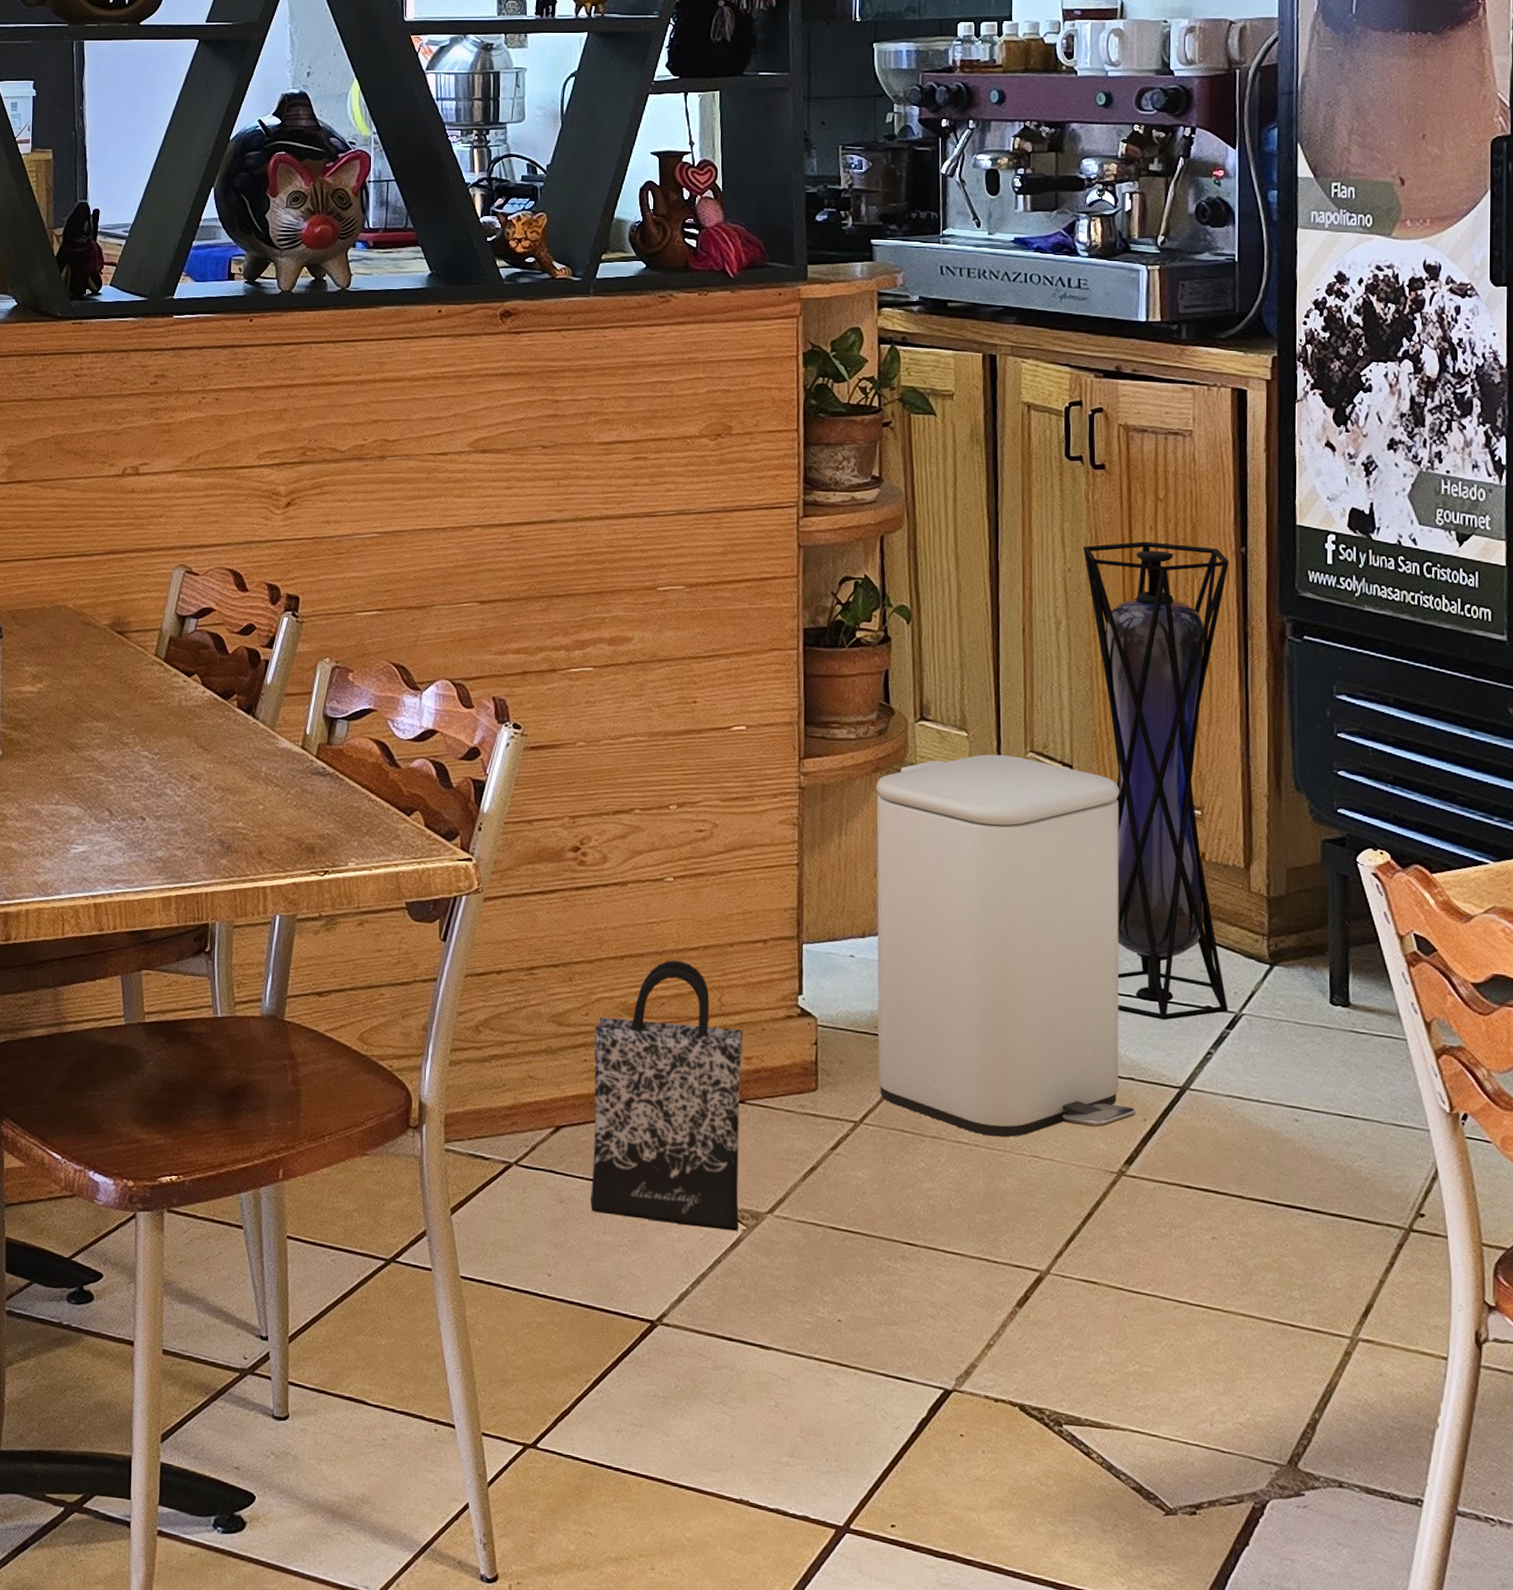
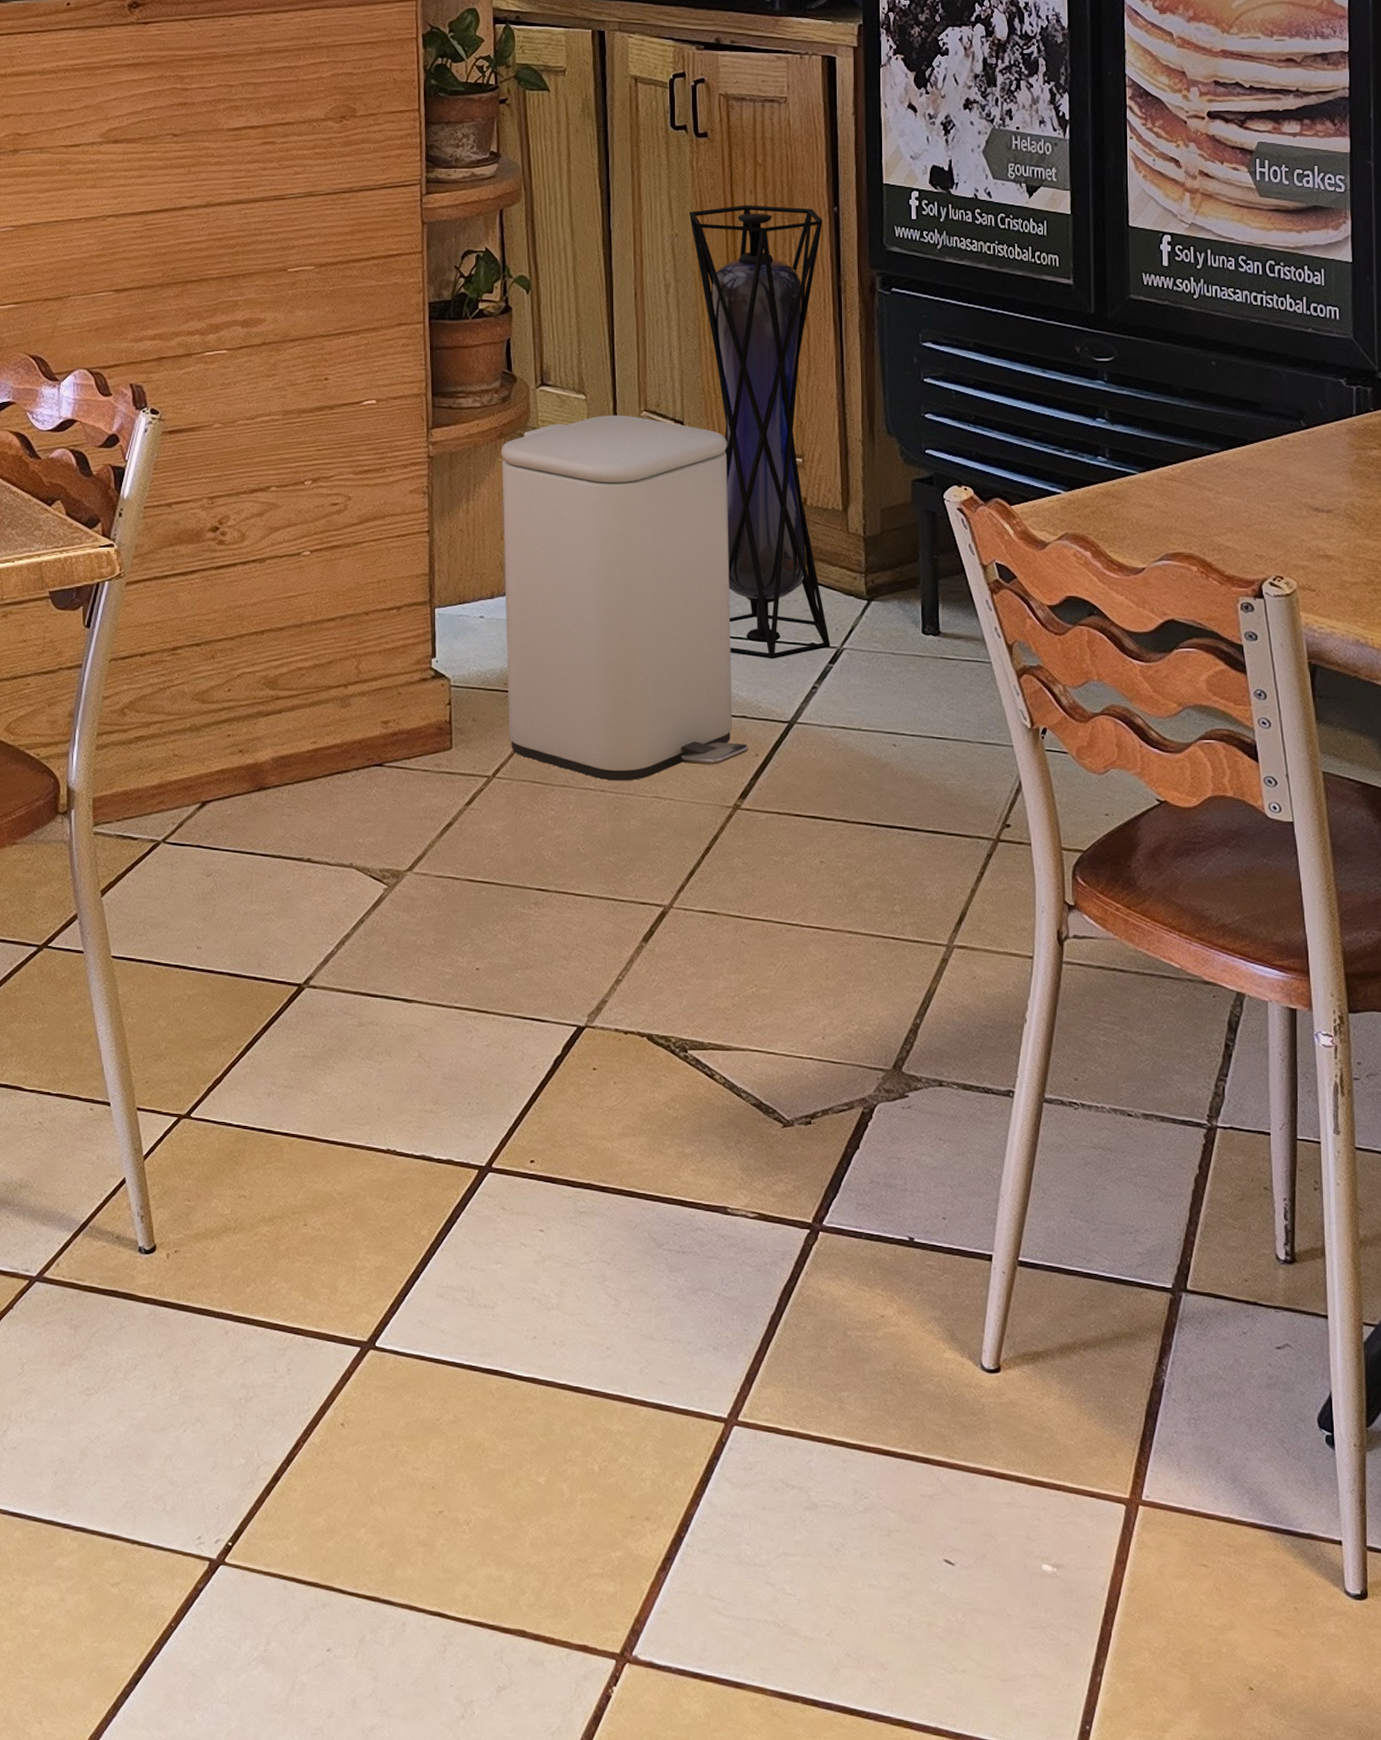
shopping bag: present [591,960,744,1232] -> none [238,631,381,891]

